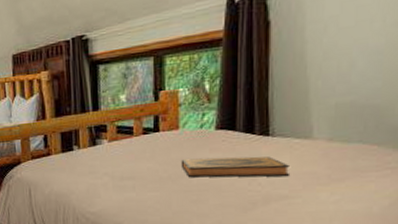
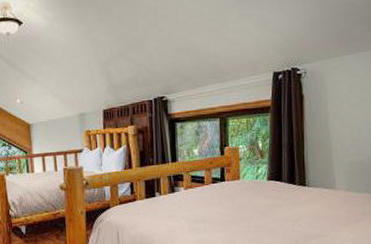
hardback book: present [180,156,291,178] -> none [242,203,322,221]

